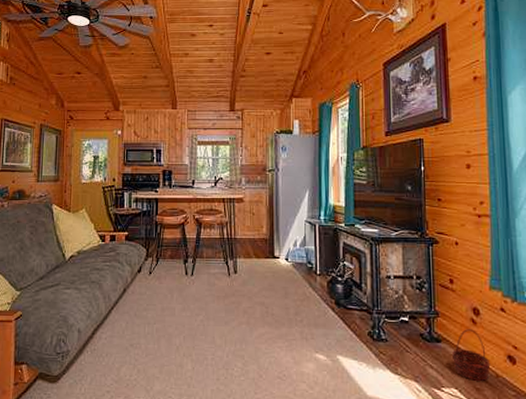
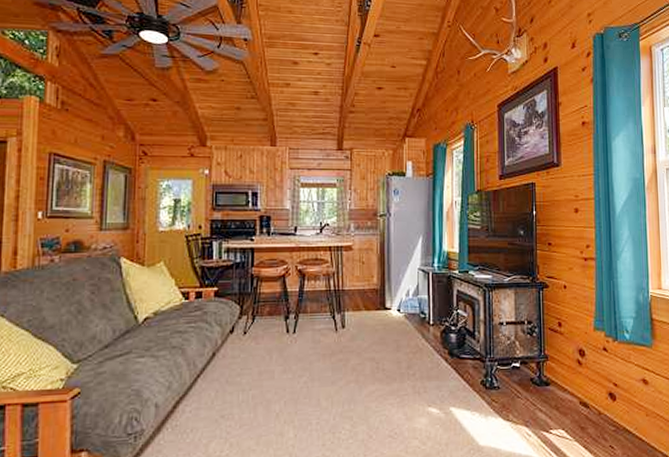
basket: present [451,329,491,381] -> none [559,370,594,420]

